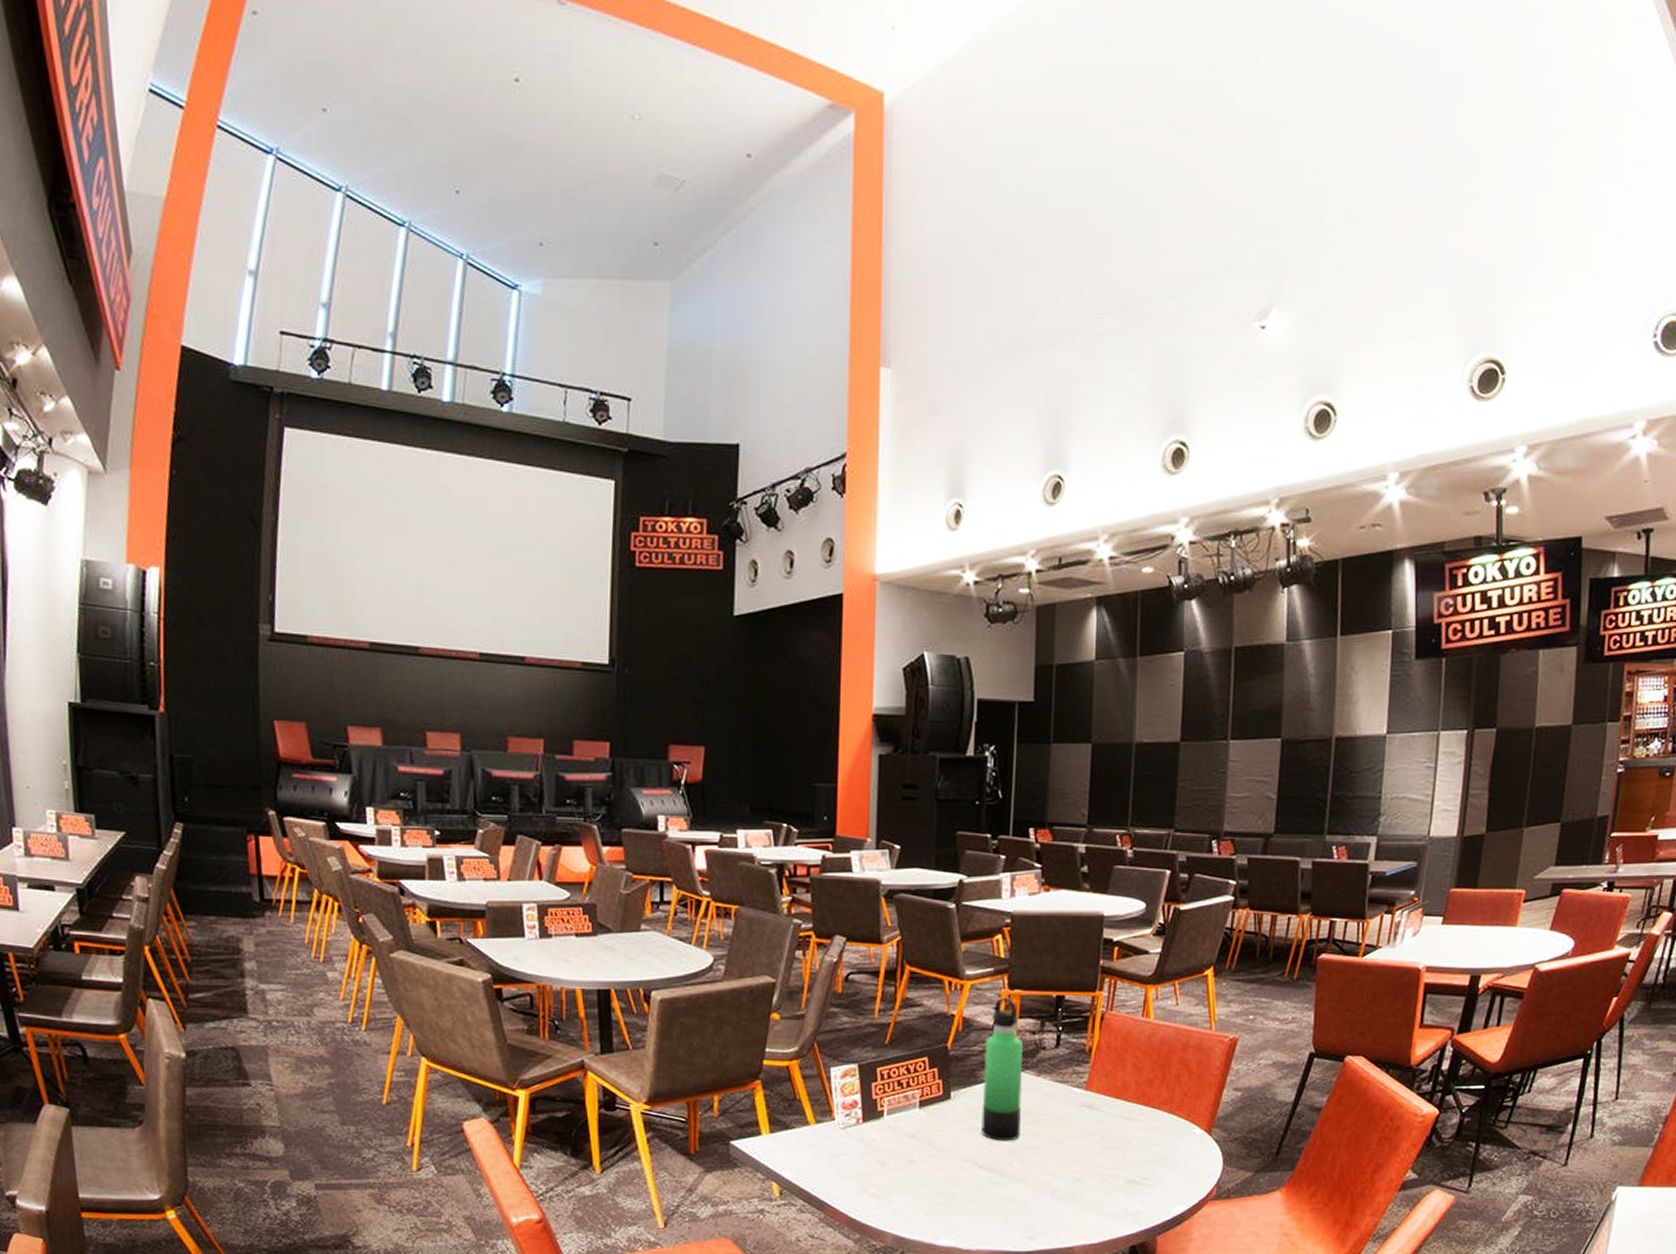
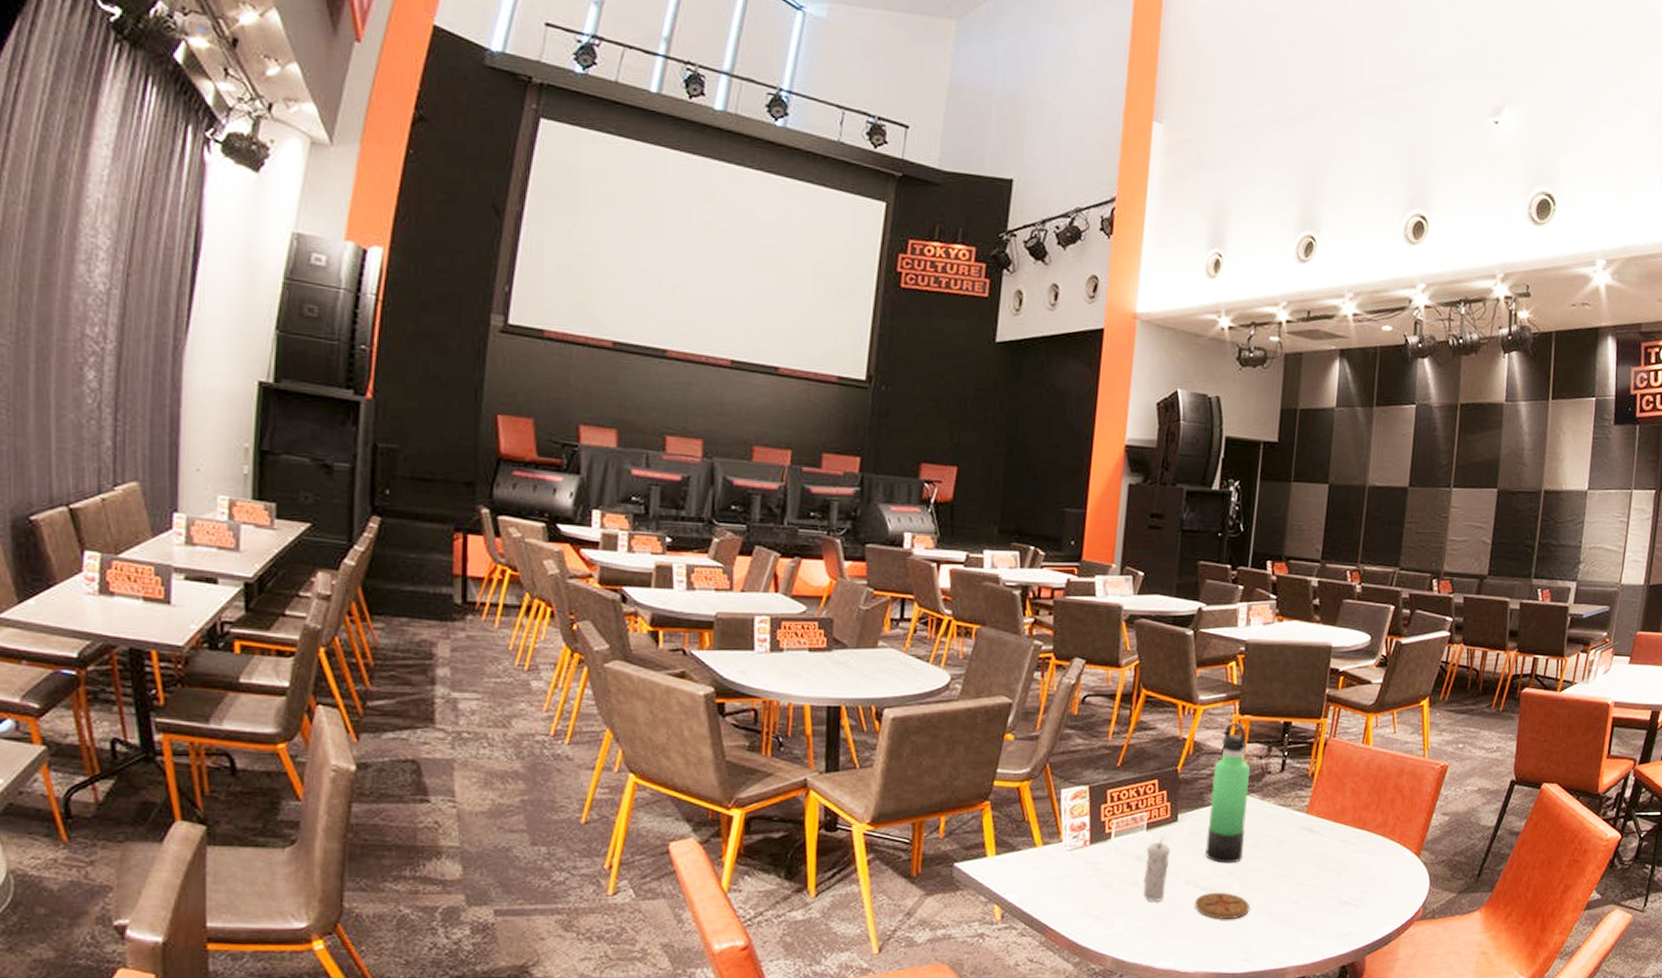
candle: none [919,1113,945,1179] -> present [1143,835,1171,902]
coaster: none [973,1170,1030,1197] -> present [1195,892,1250,919]

